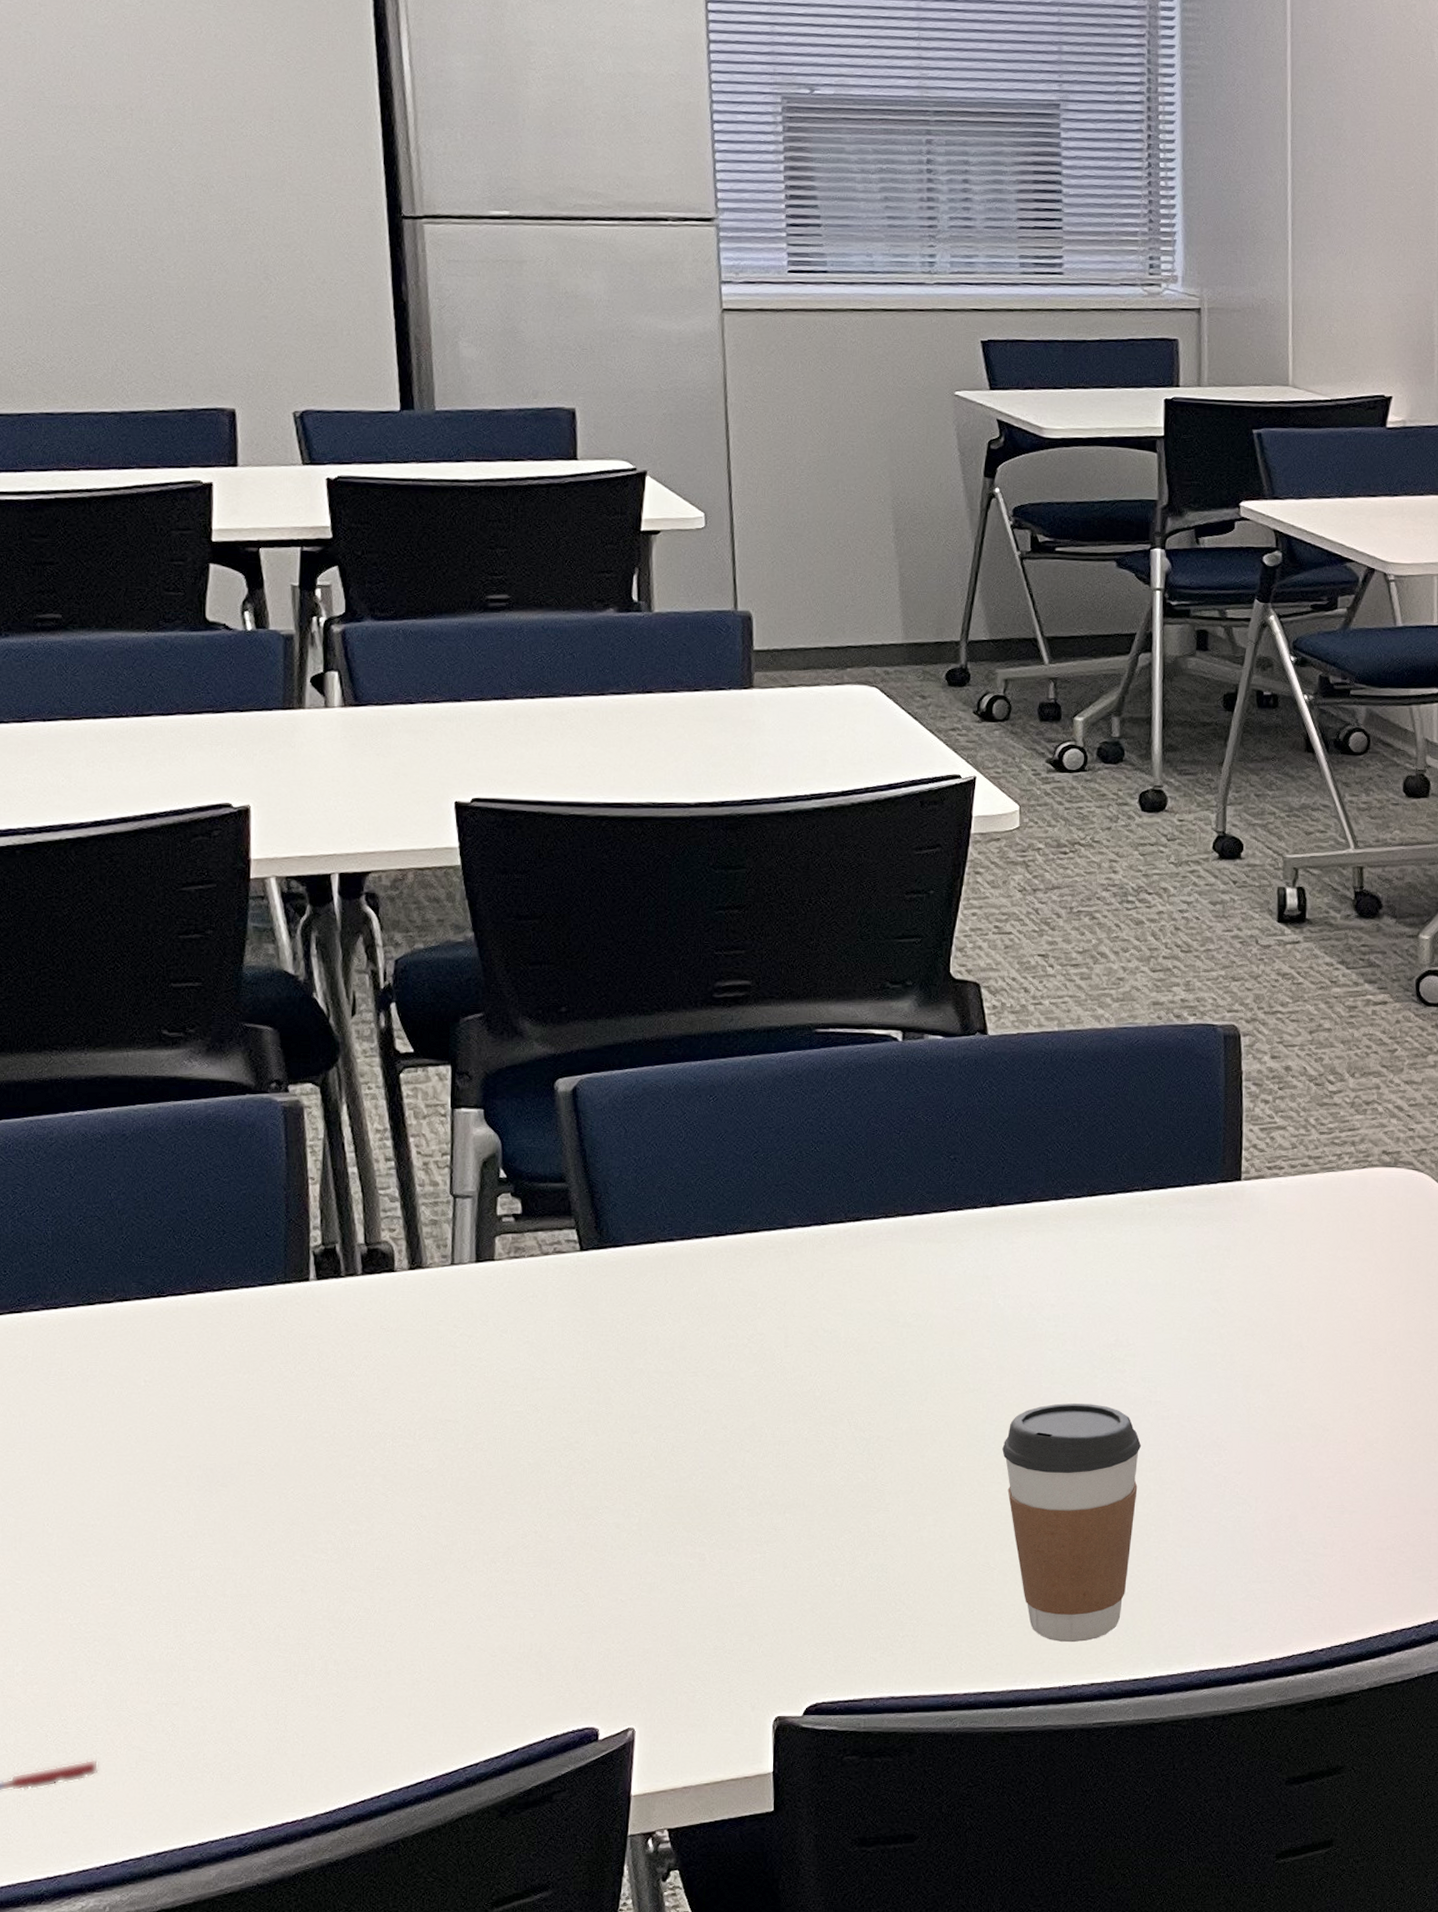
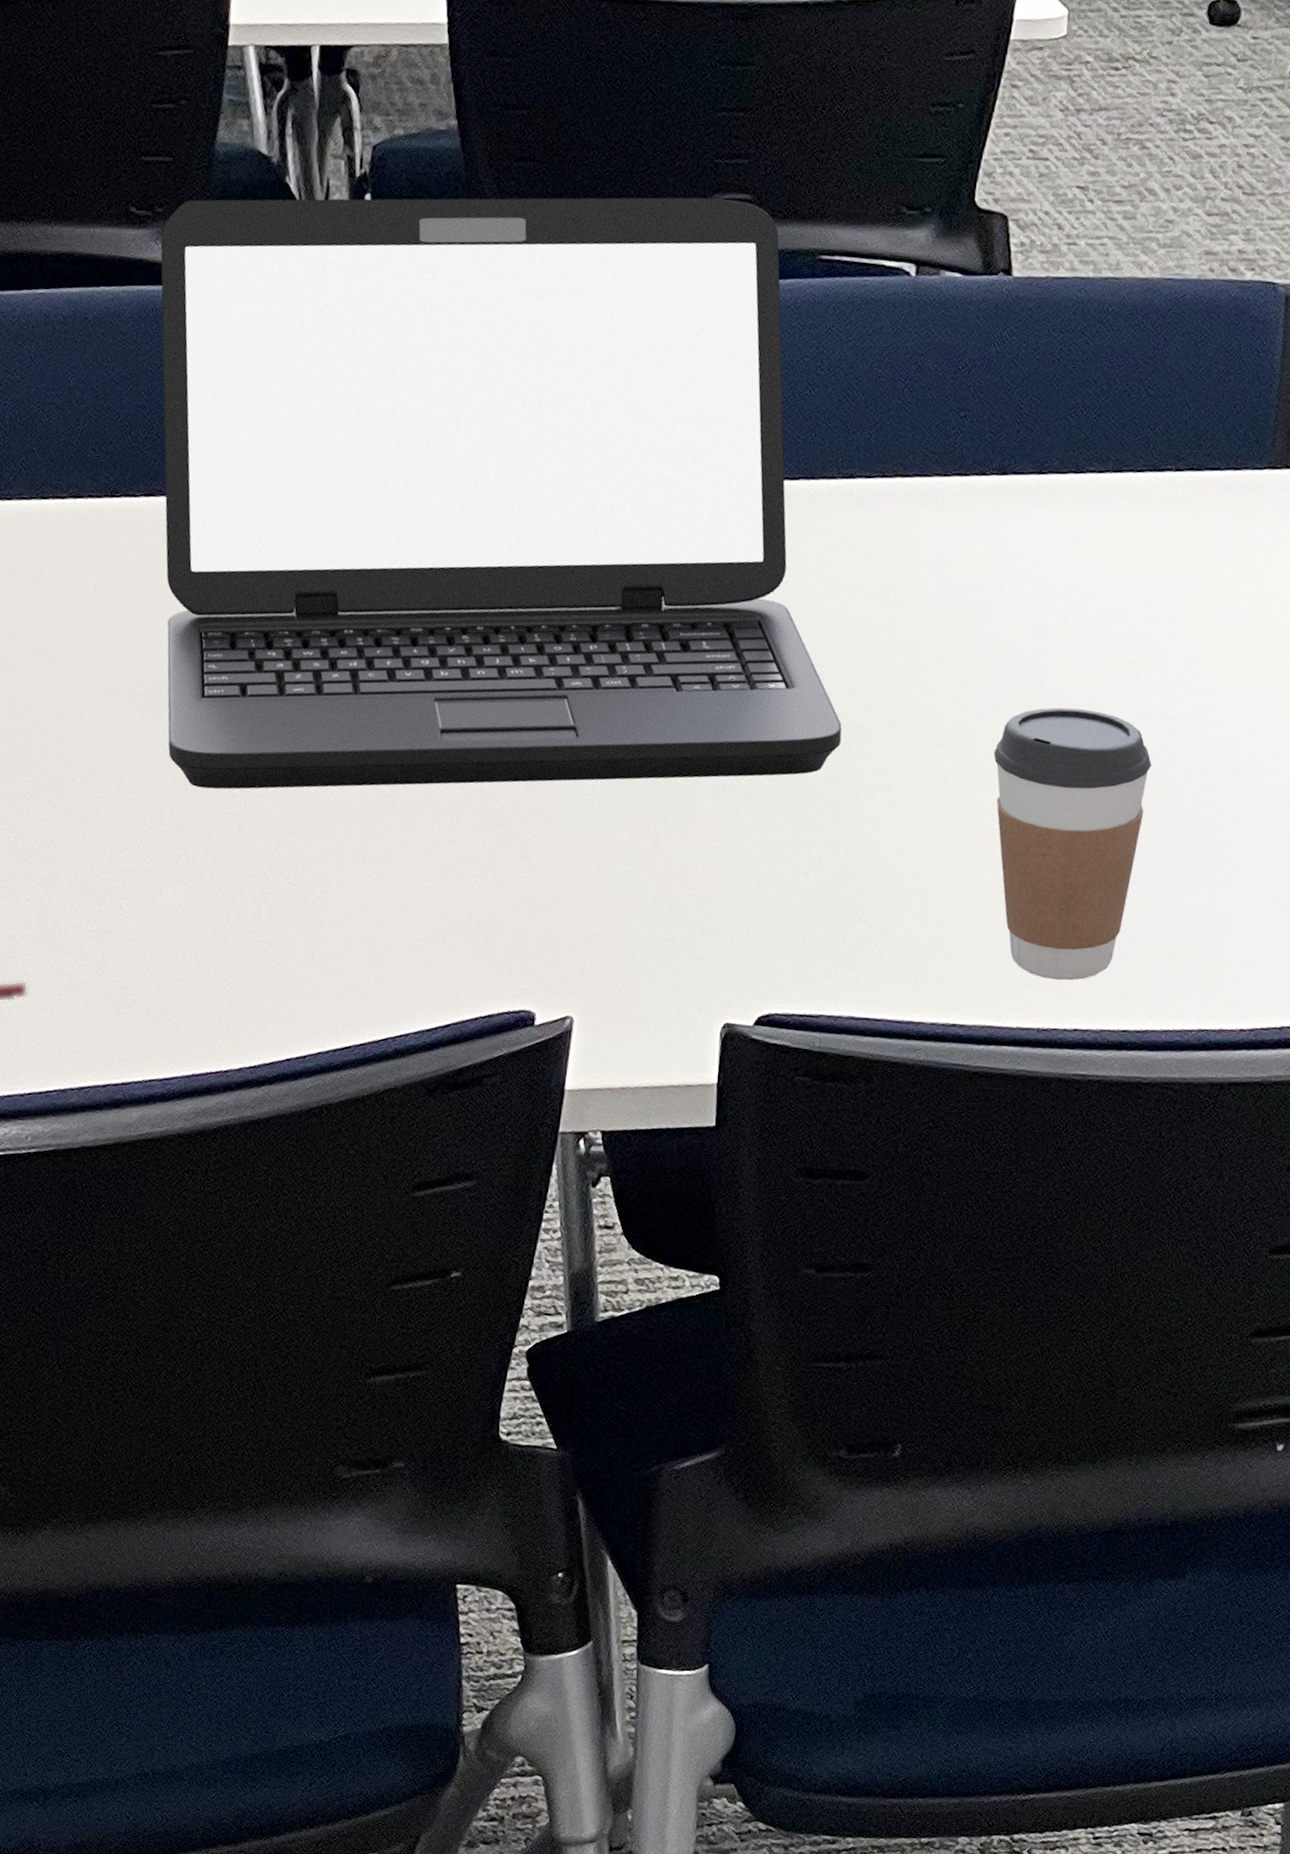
laptop: none [194,986,865,1558] -> present [160,197,842,790]

